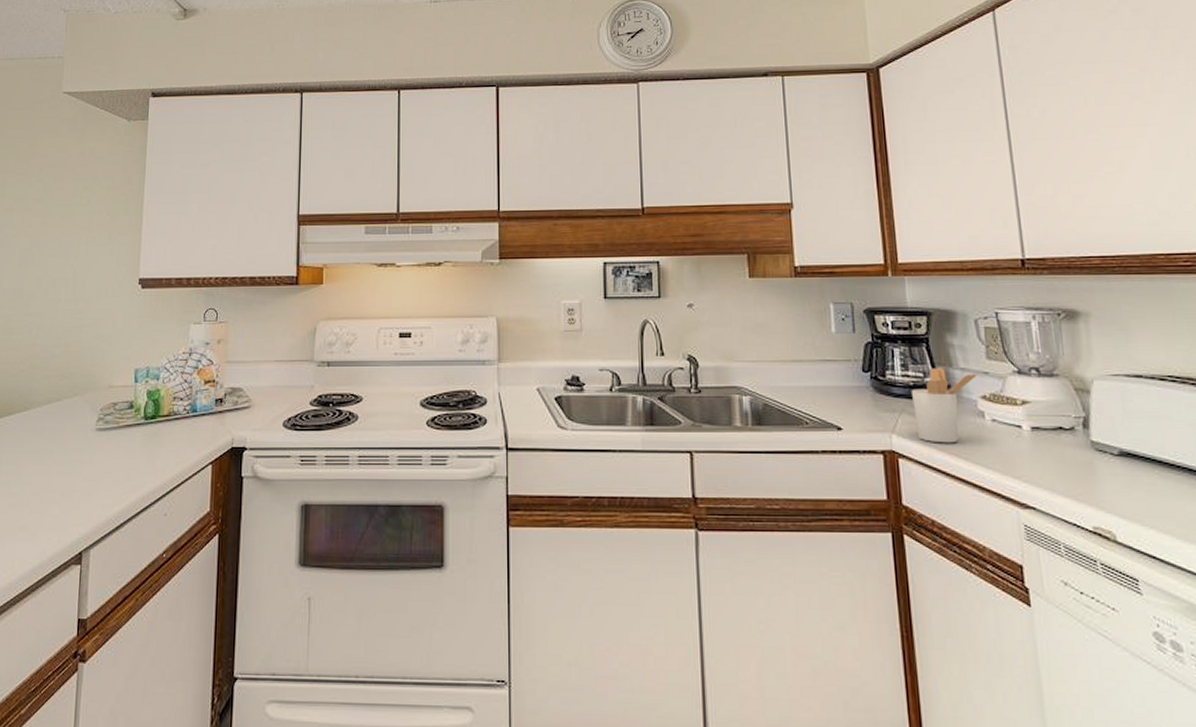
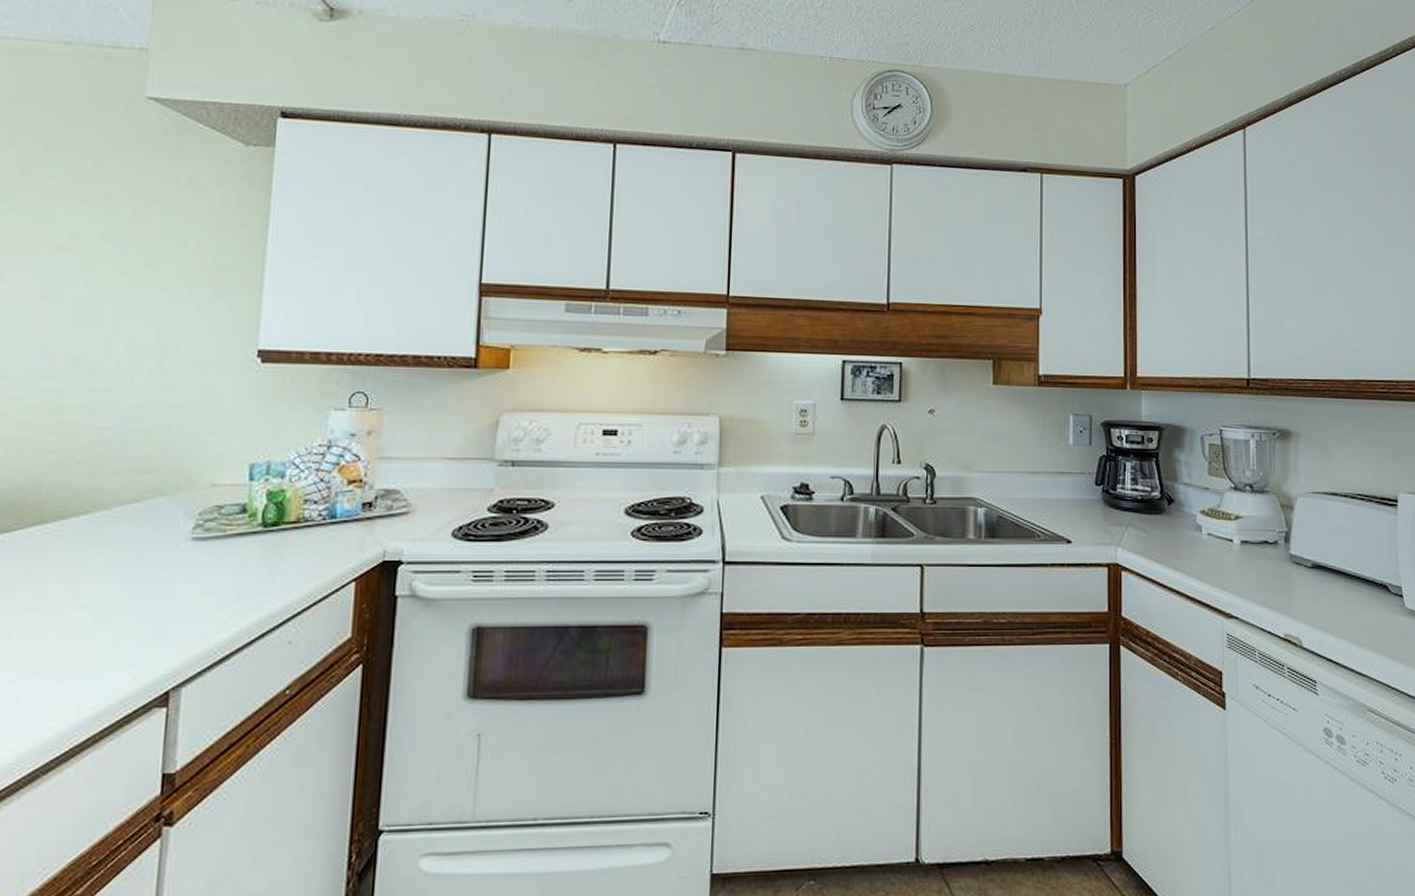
utensil holder: present [912,366,980,443] -> none [1139,481,1201,557]

